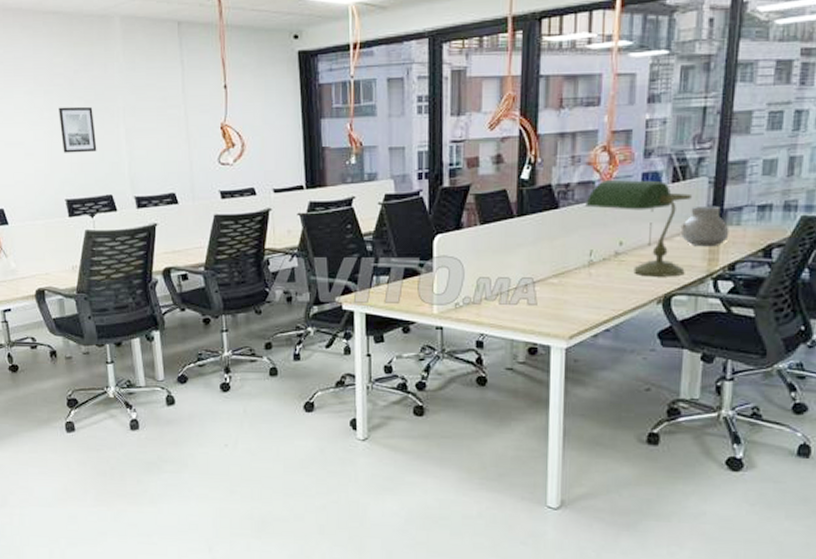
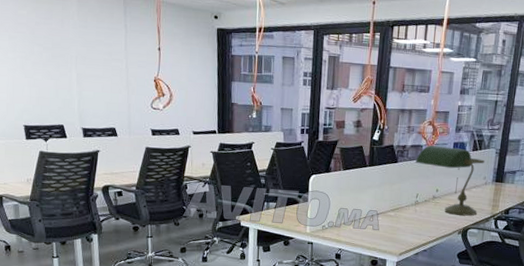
wall art: present [59,106,97,153] -> none [21,50,52,90]
vase: present [680,205,729,247] -> none [475,168,507,197]

